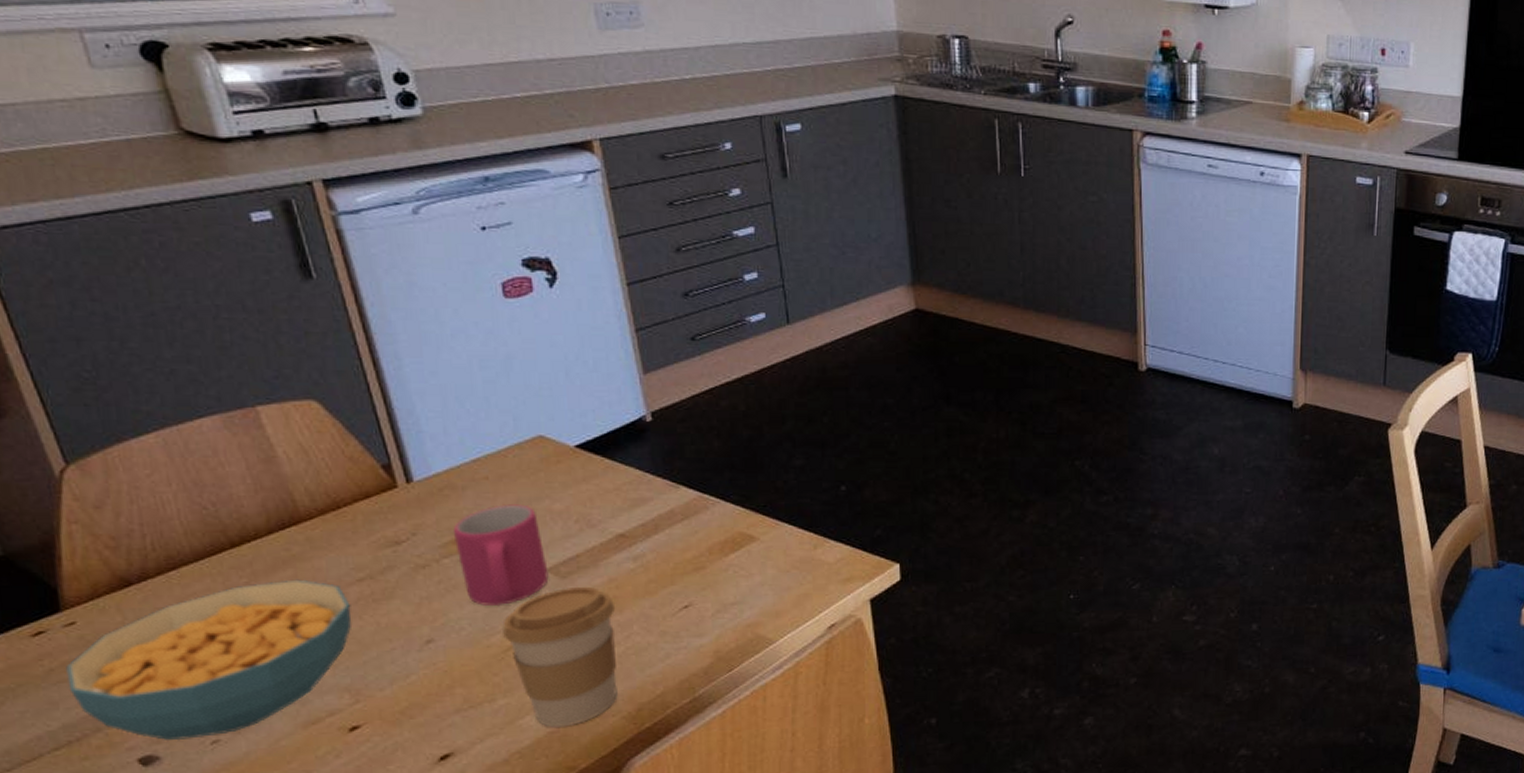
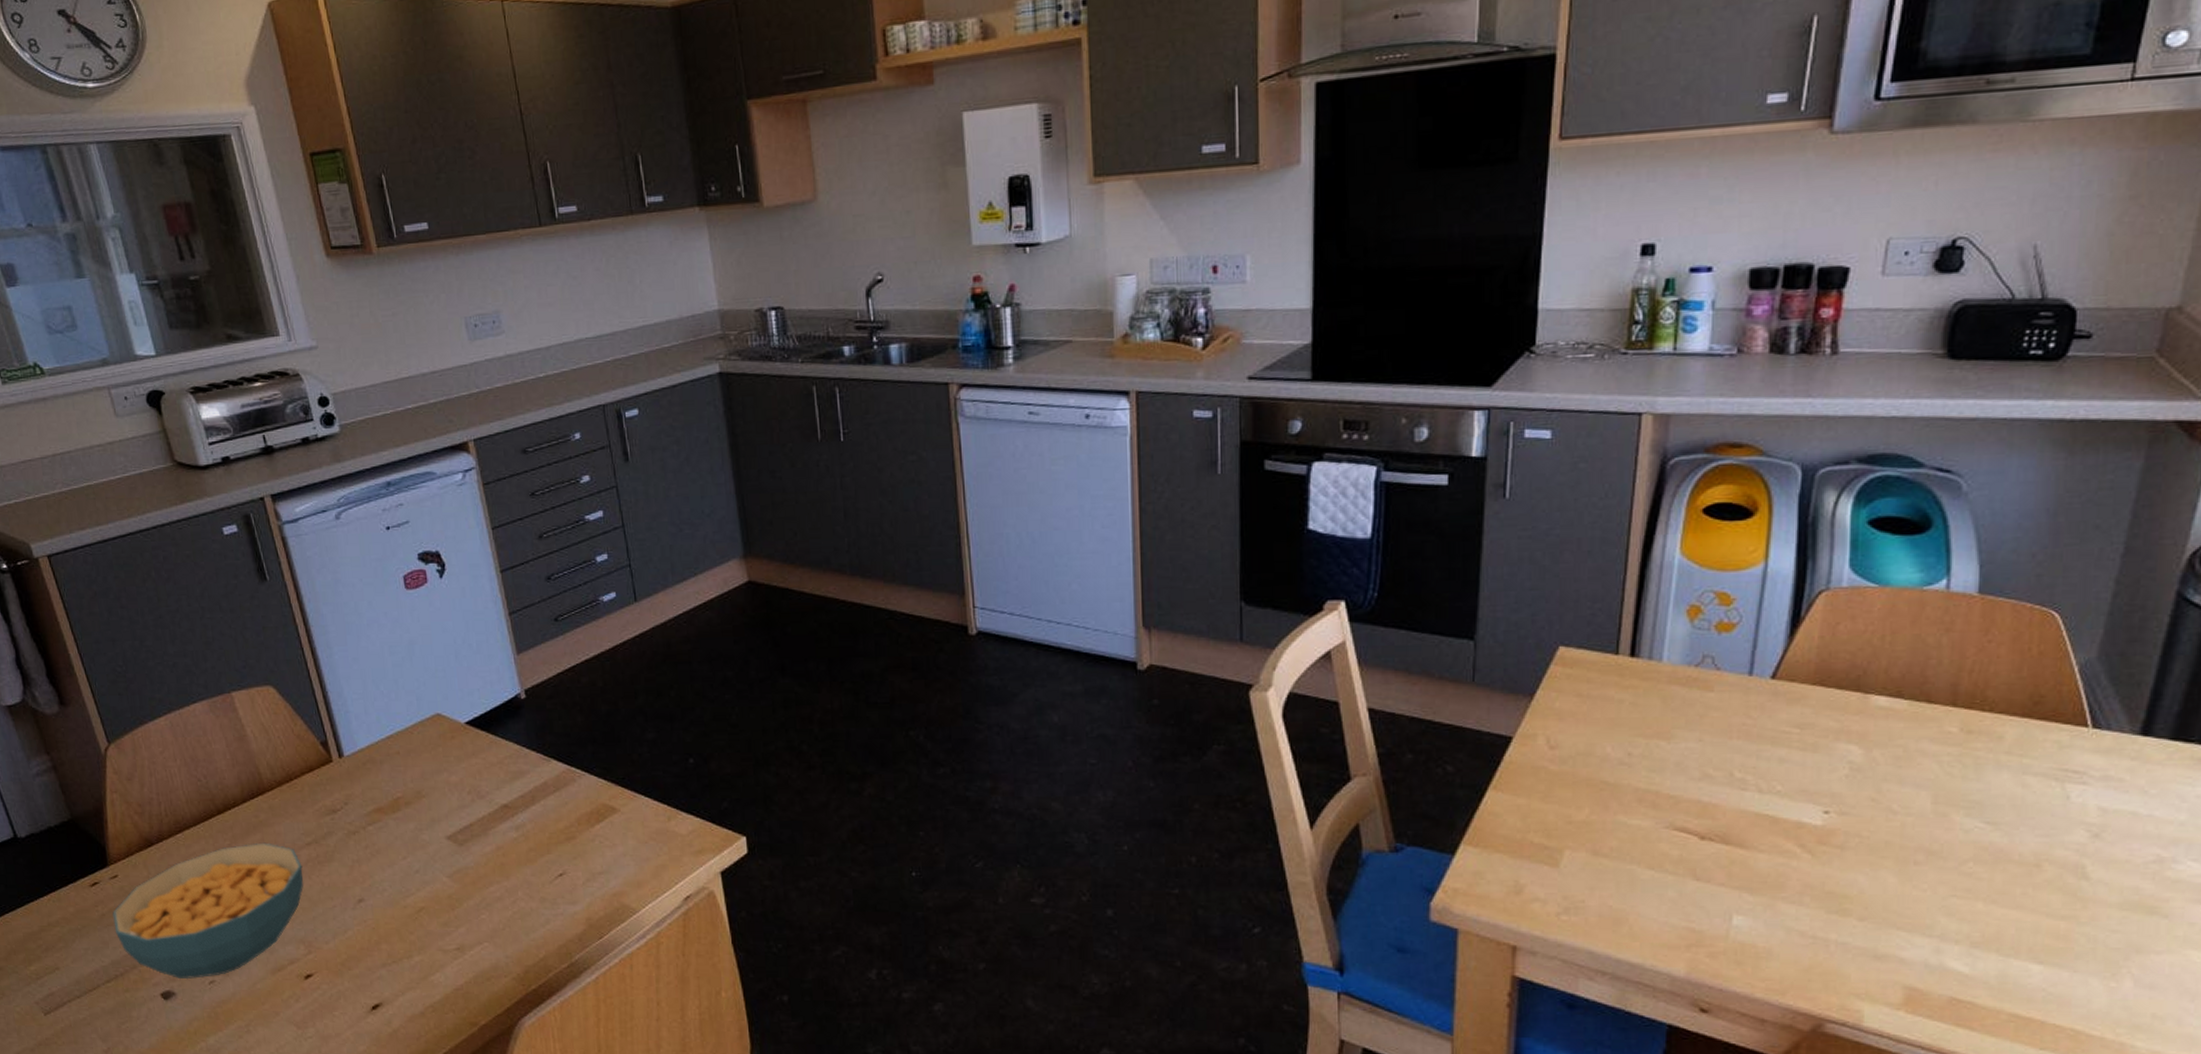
mug: present [452,504,549,607] -> none [374,777,449,871]
coffee cup: present [501,586,618,727] -> none [414,853,508,985]

